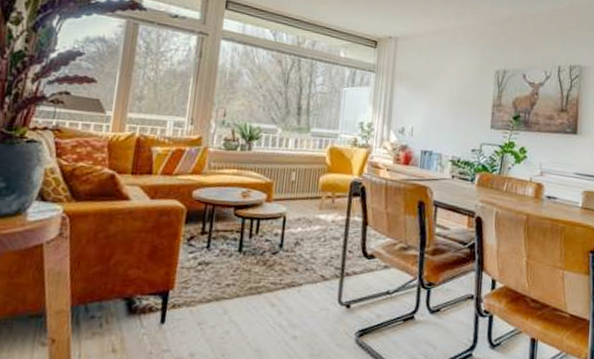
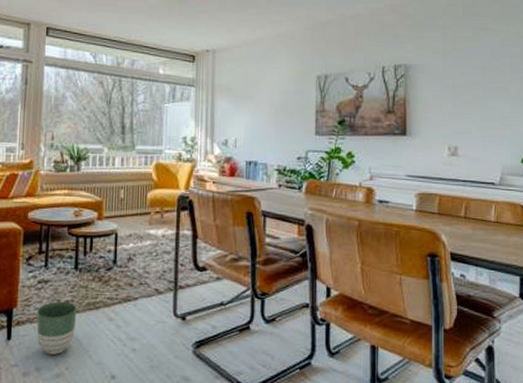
planter: none [193,284,239,340] -> present [36,301,77,355]

